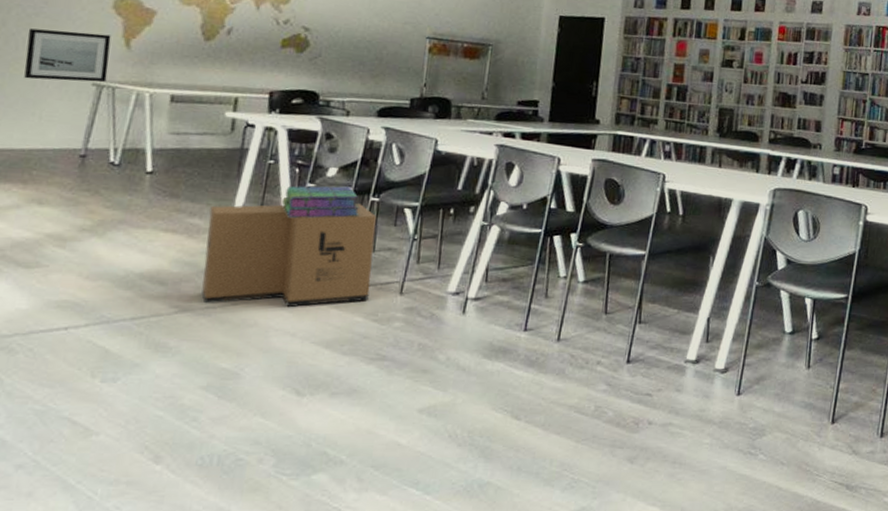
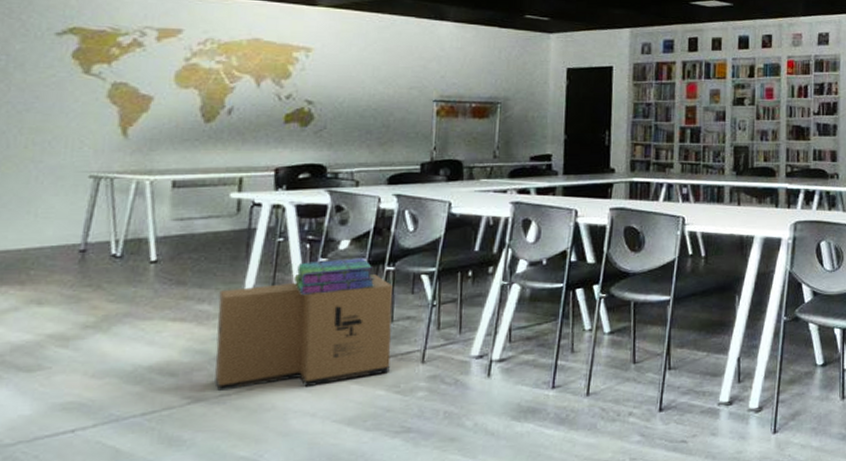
wall art: present [24,28,112,83] -> none [16,124,107,177]

